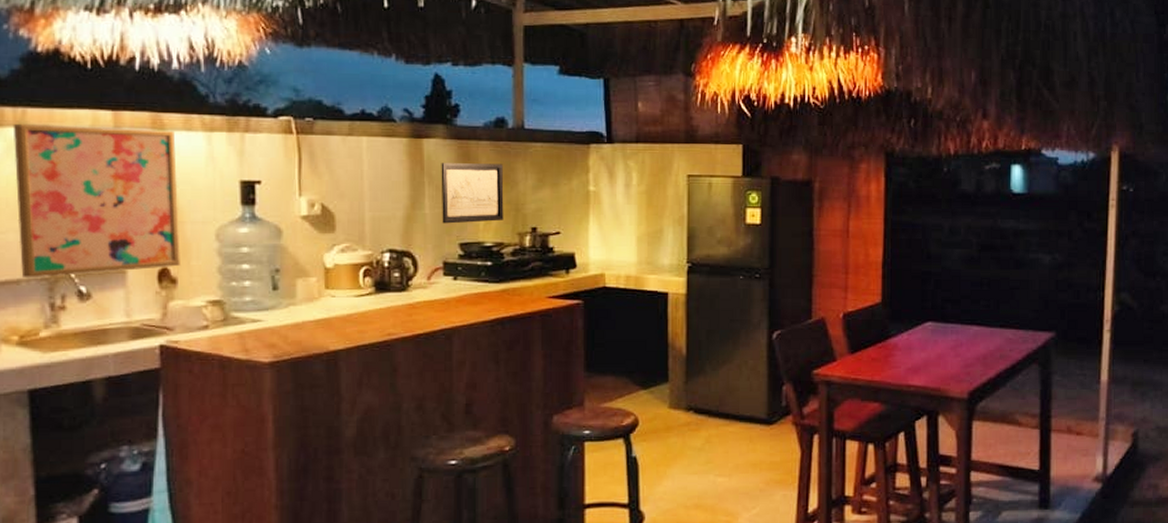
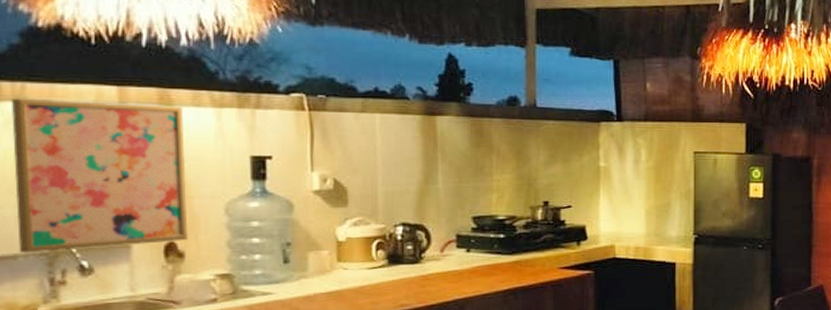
wall art: present [441,163,504,224] -> none [454,139,516,198]

